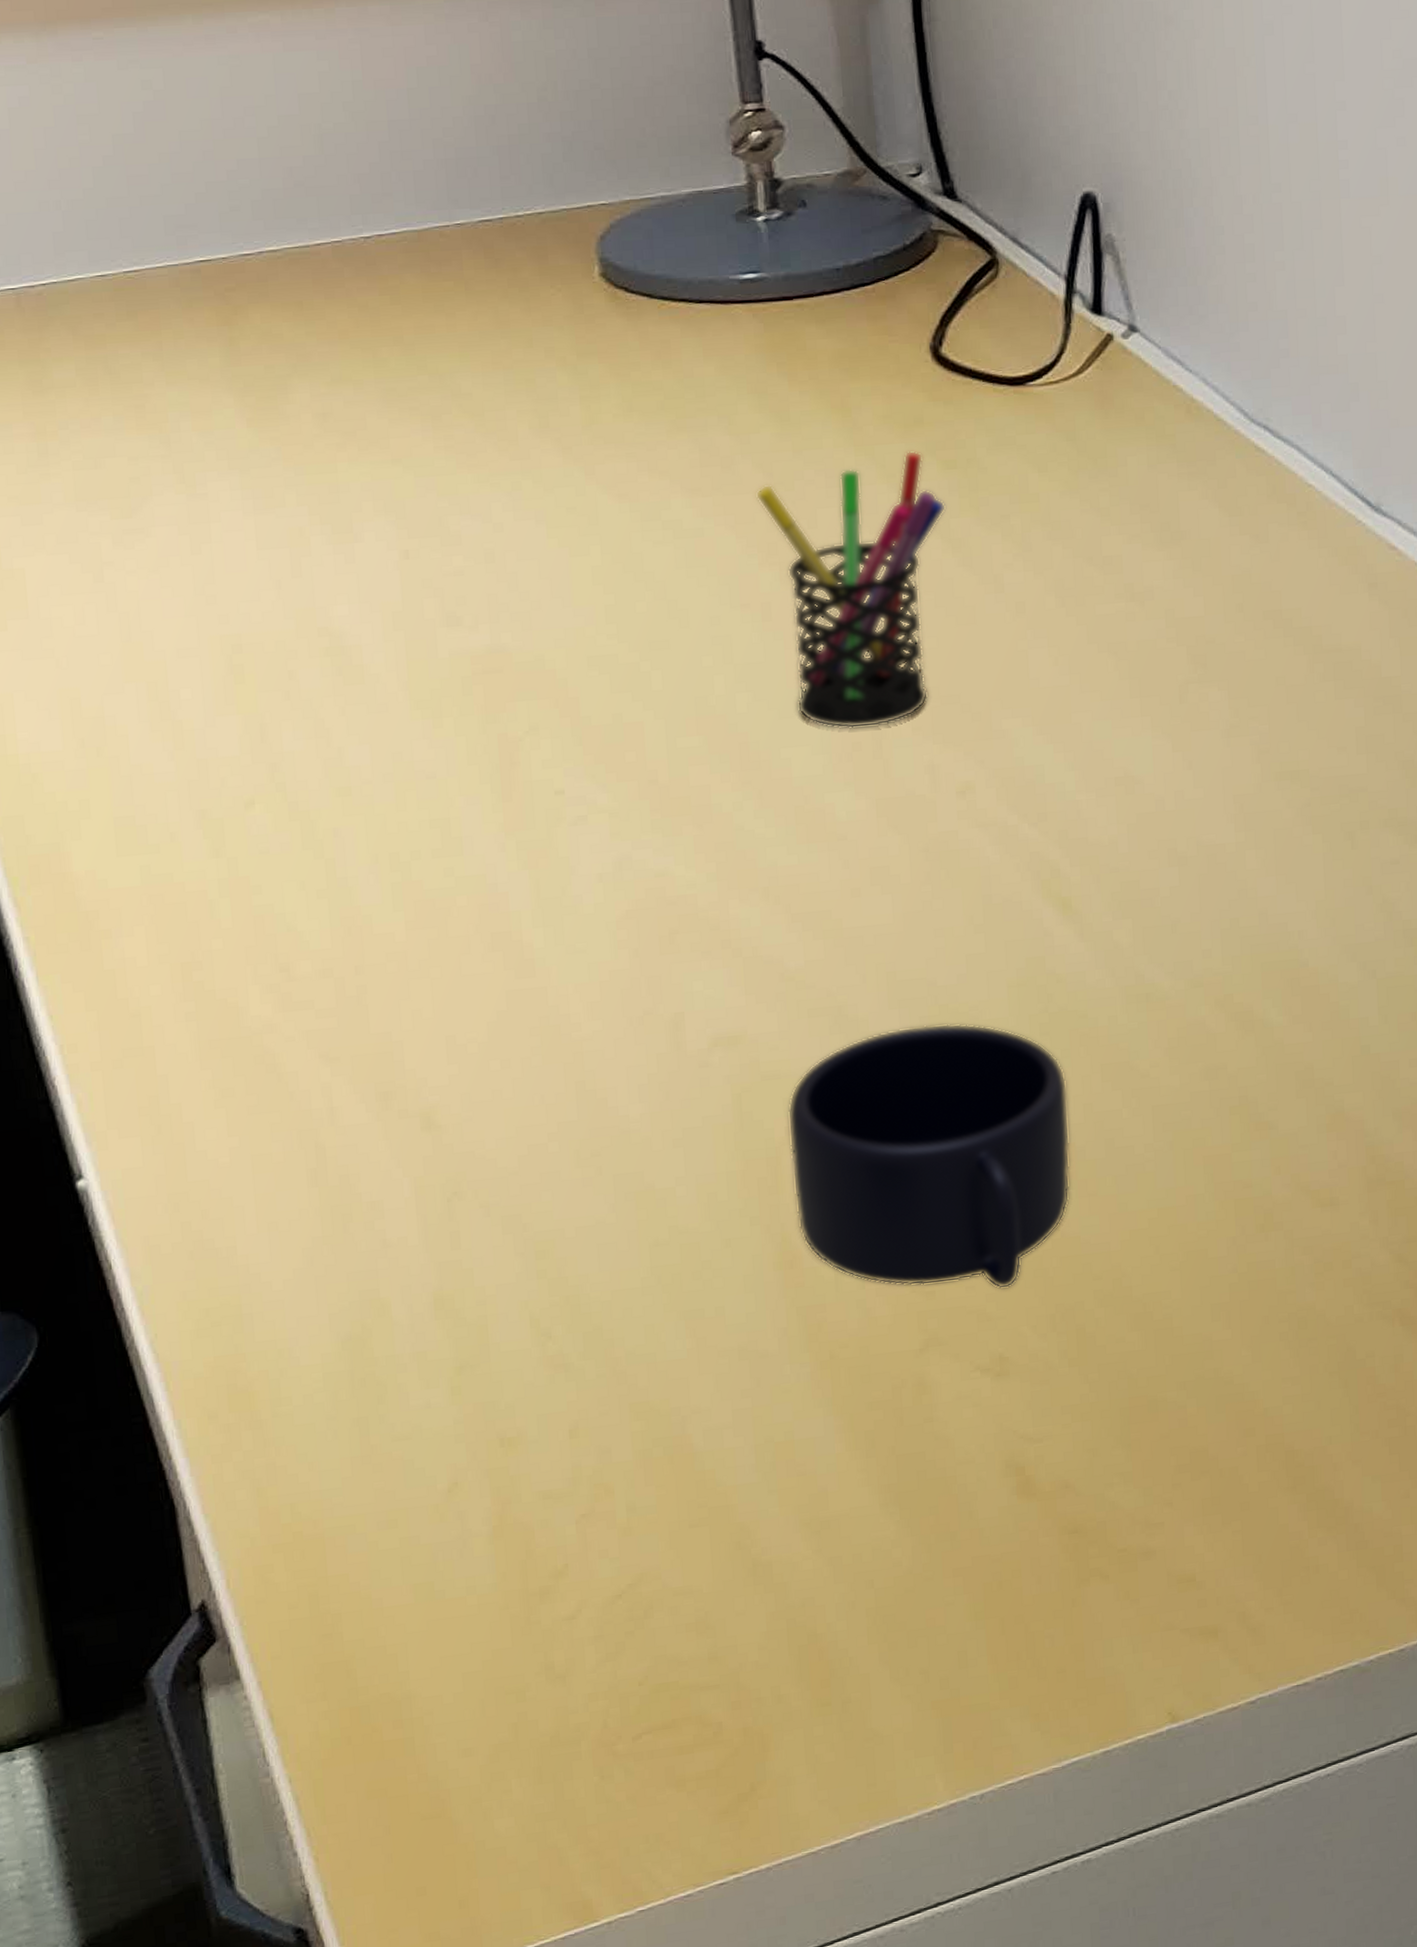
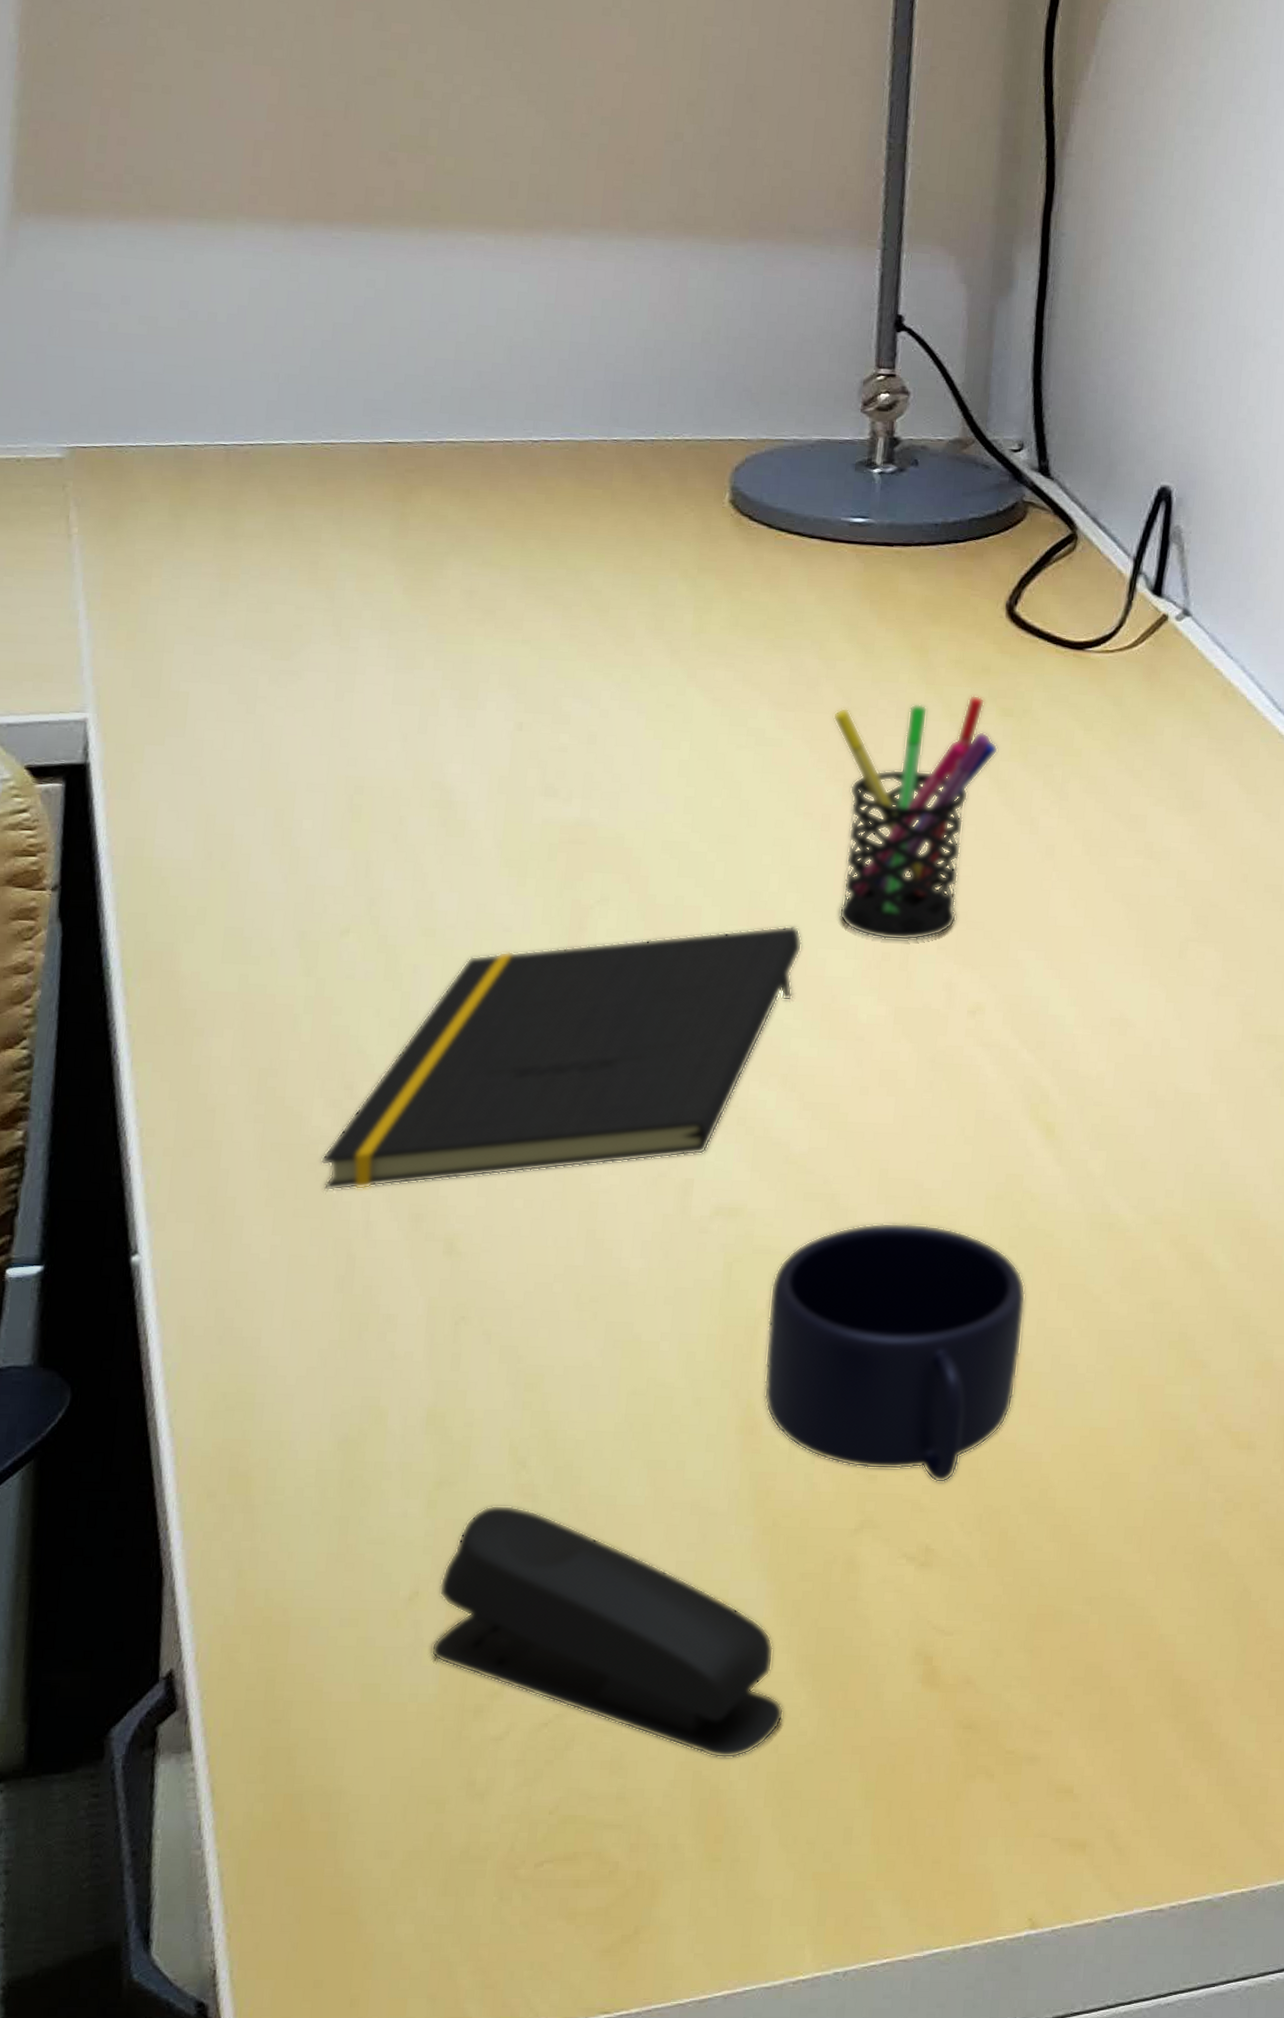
notepad: none [268,728,763,1082] -> present [321,925,803,1191]
stapler: none [479,1379,874,1603] -> present [431,1505,784,1759]

